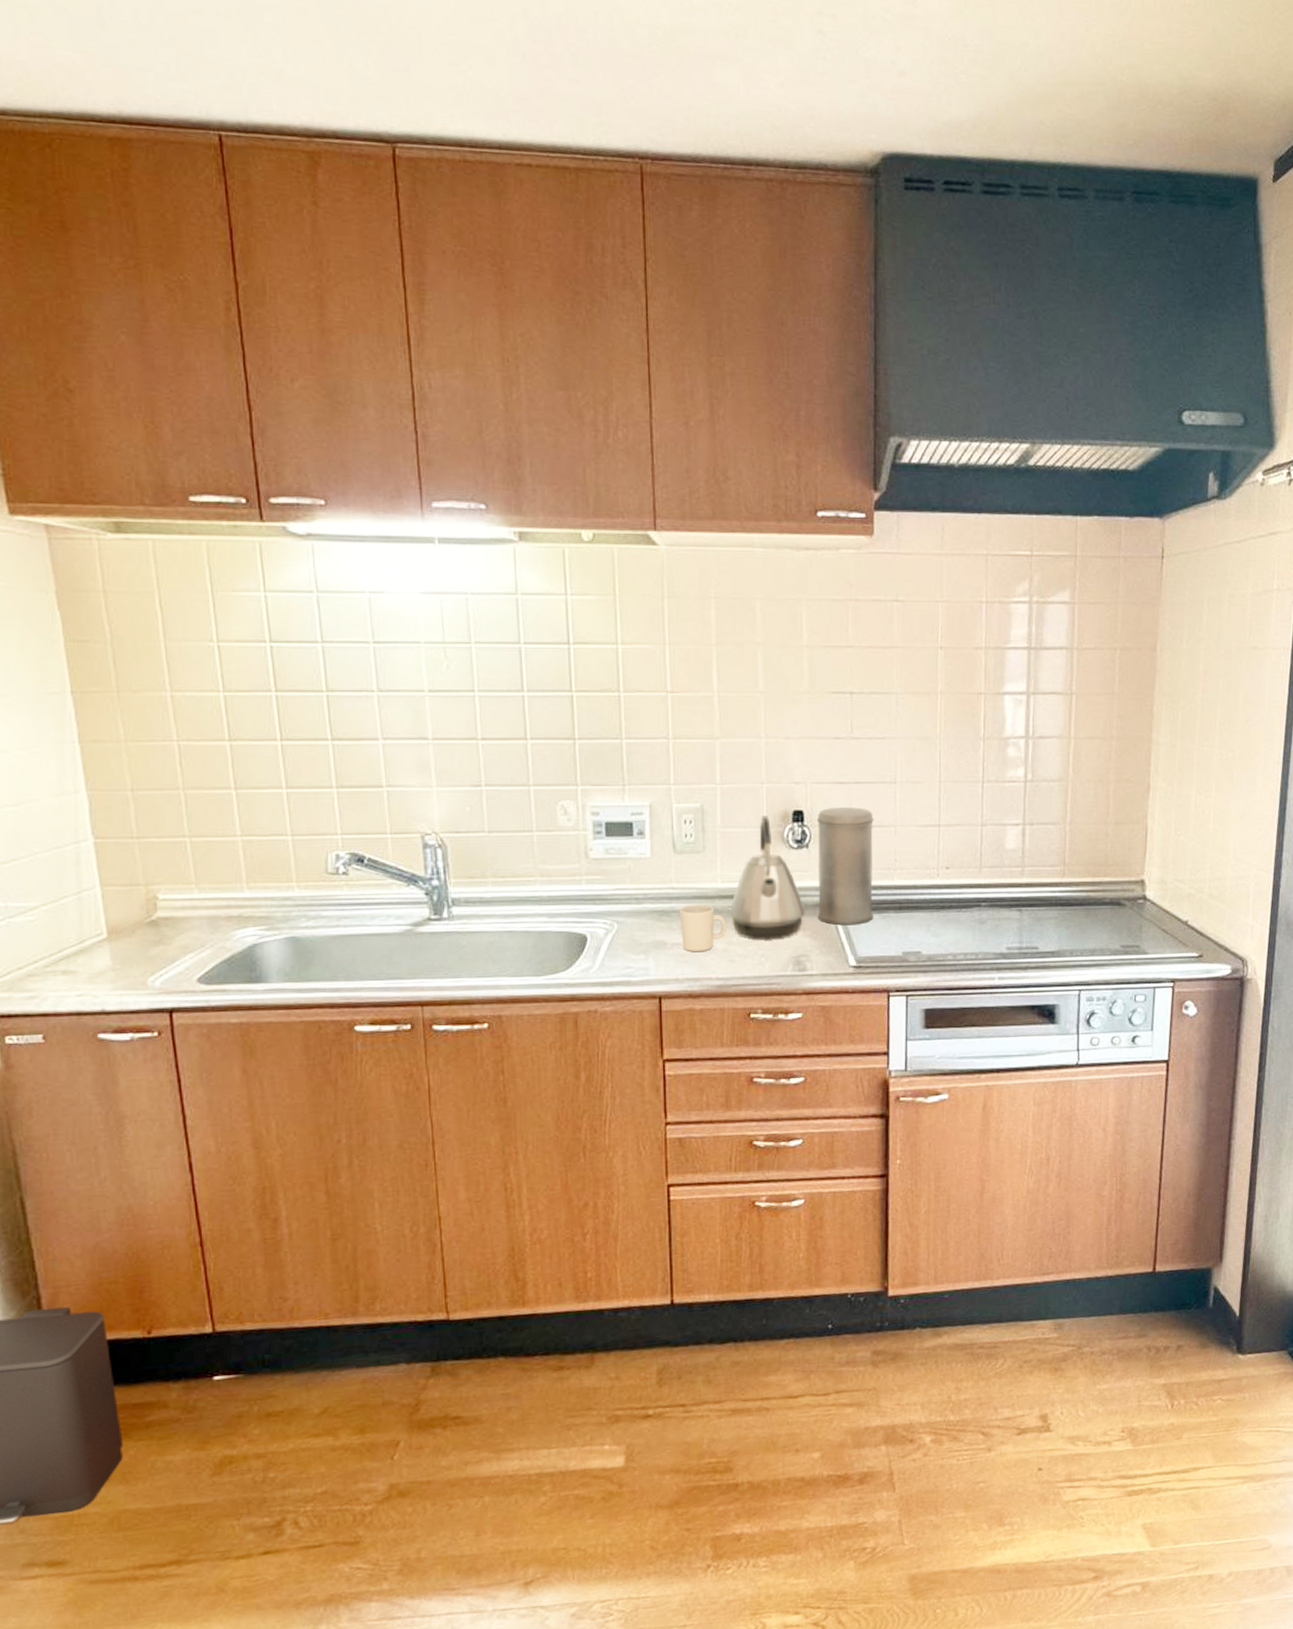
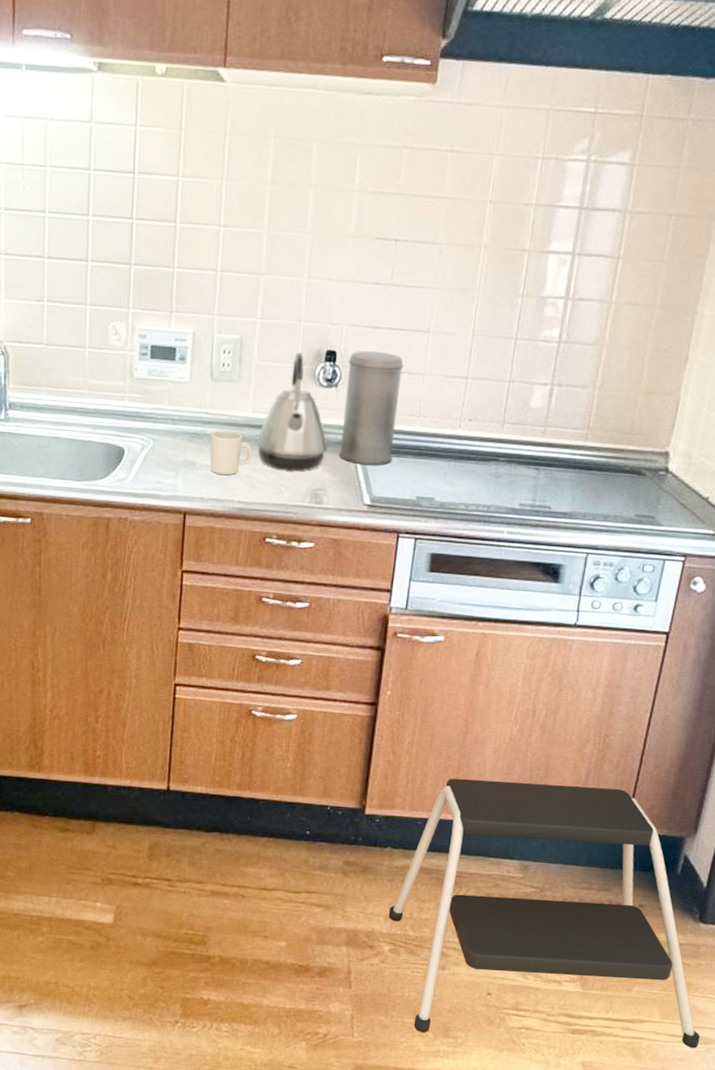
step stool: none [926,1228,1255,1525] -> present [389,778,700,1048]

